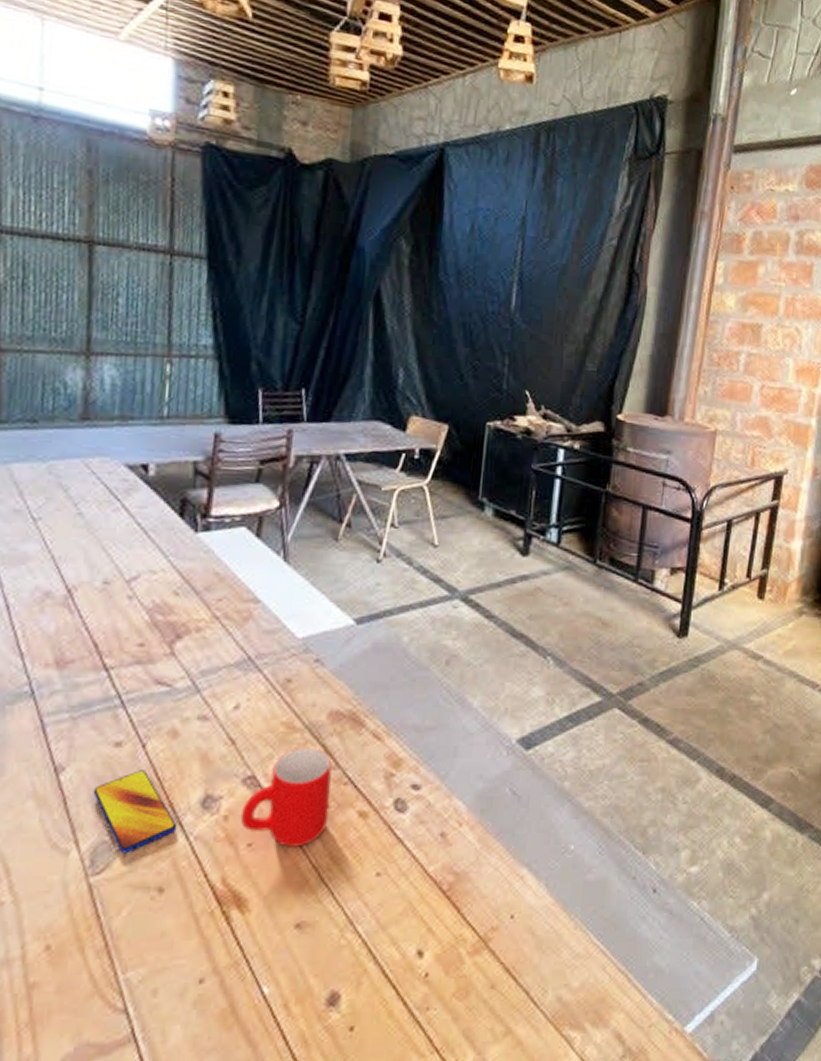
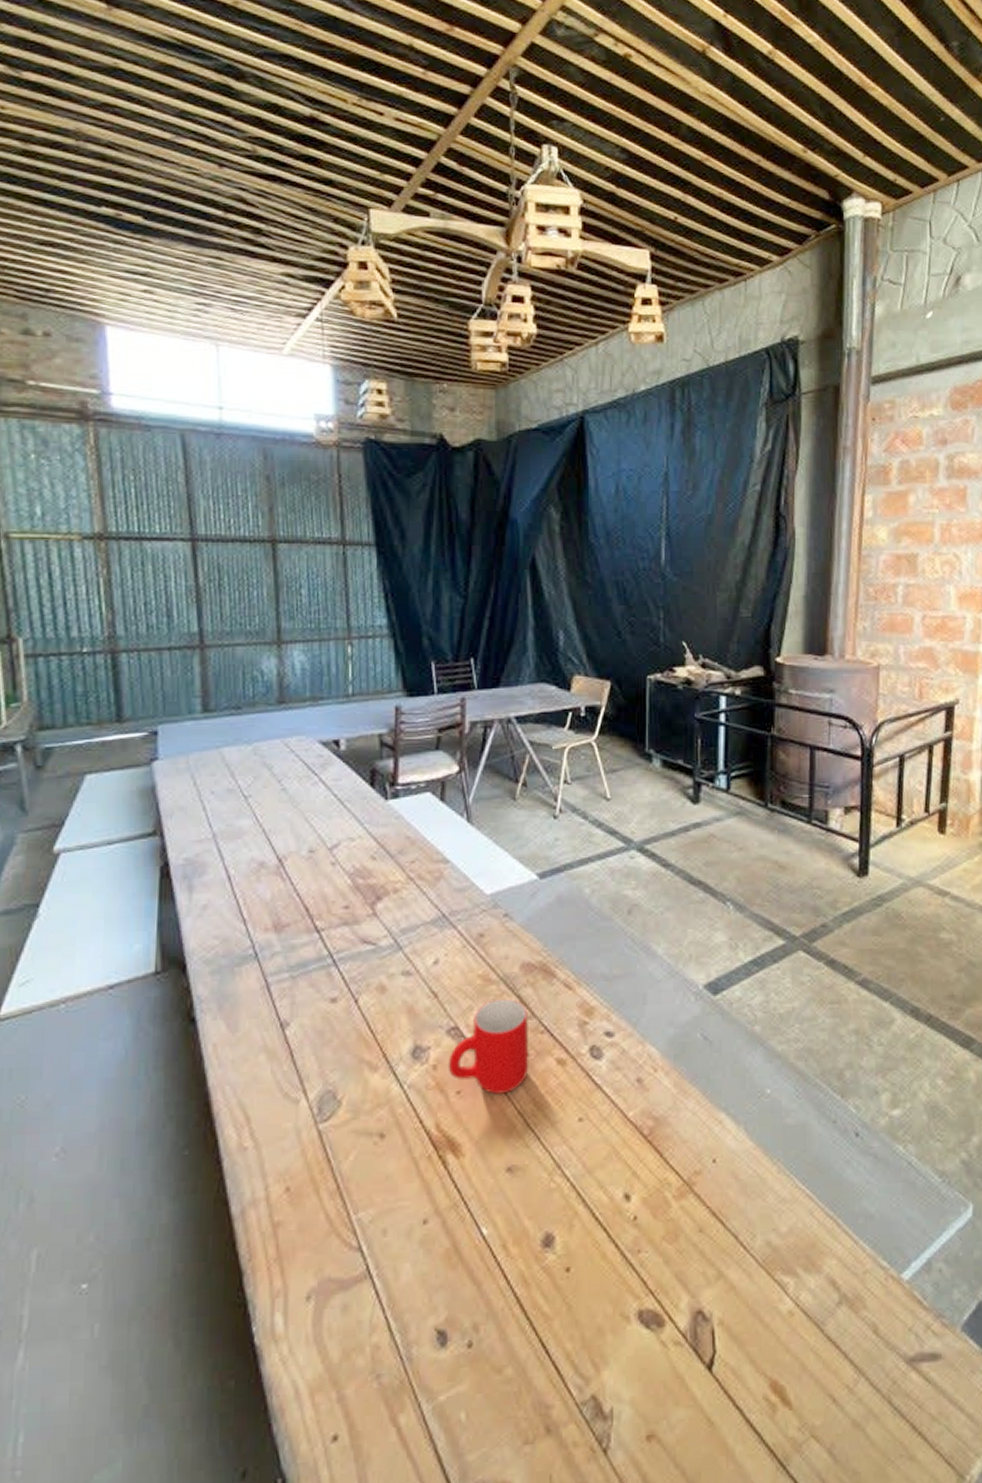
smartphone: present [93,770,177,854] -> none [315,1023,392,1102]

